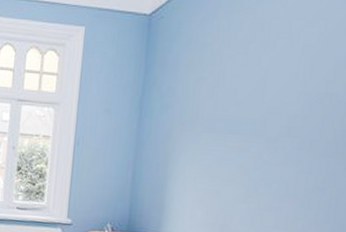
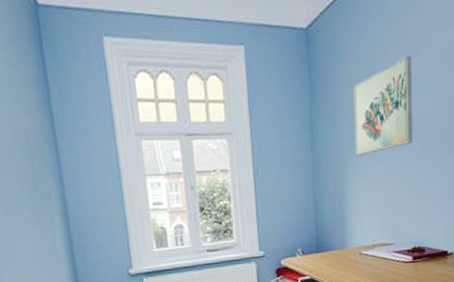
wall art: none [186,46,266,142] -> present [353,55,413,156]

